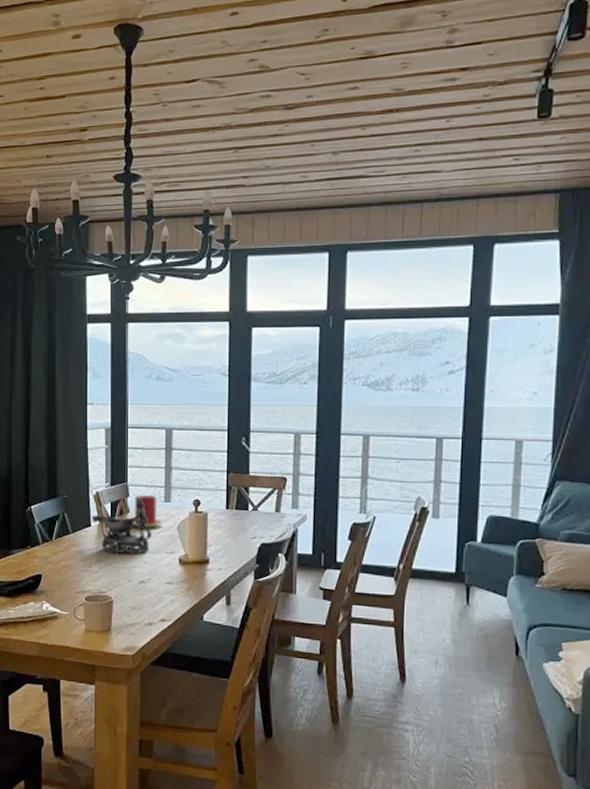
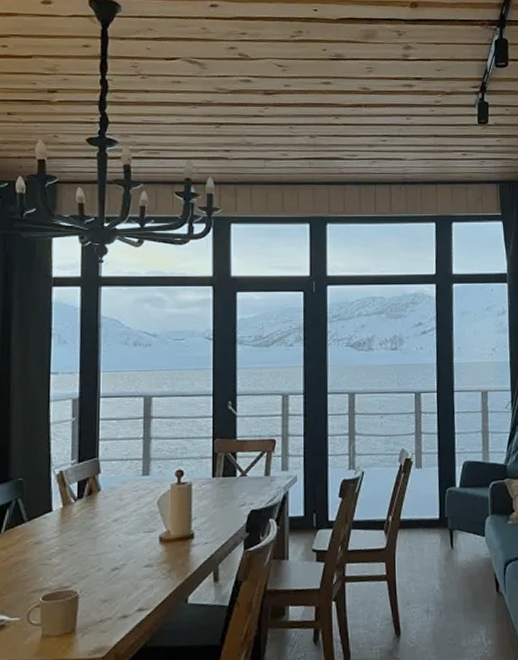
decorative bowl: present [92,499,152,554] -> none [53,475,128,540]
candle: present [133,494,163,528] -> none [105,469,141,507]

